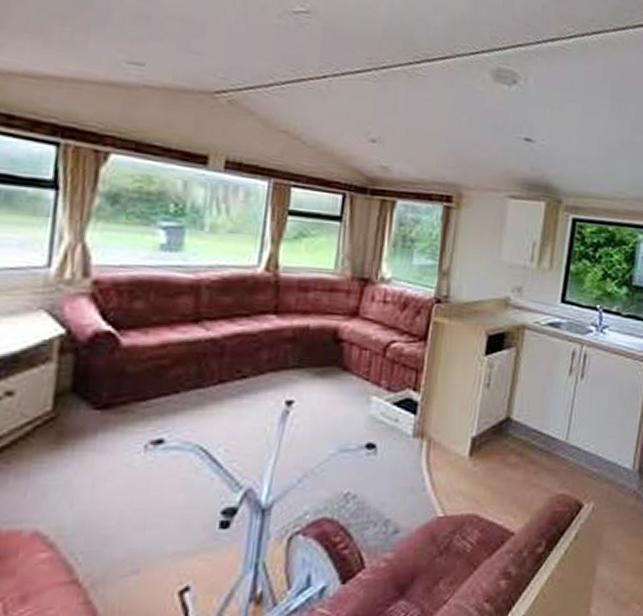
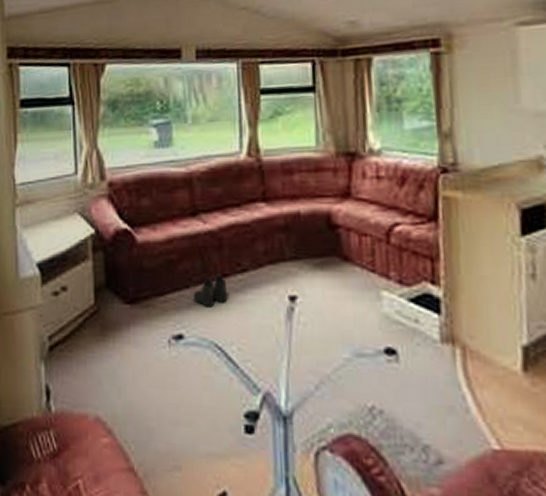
boots: none [182,381,223,412] -> present [193,275,228,308]

